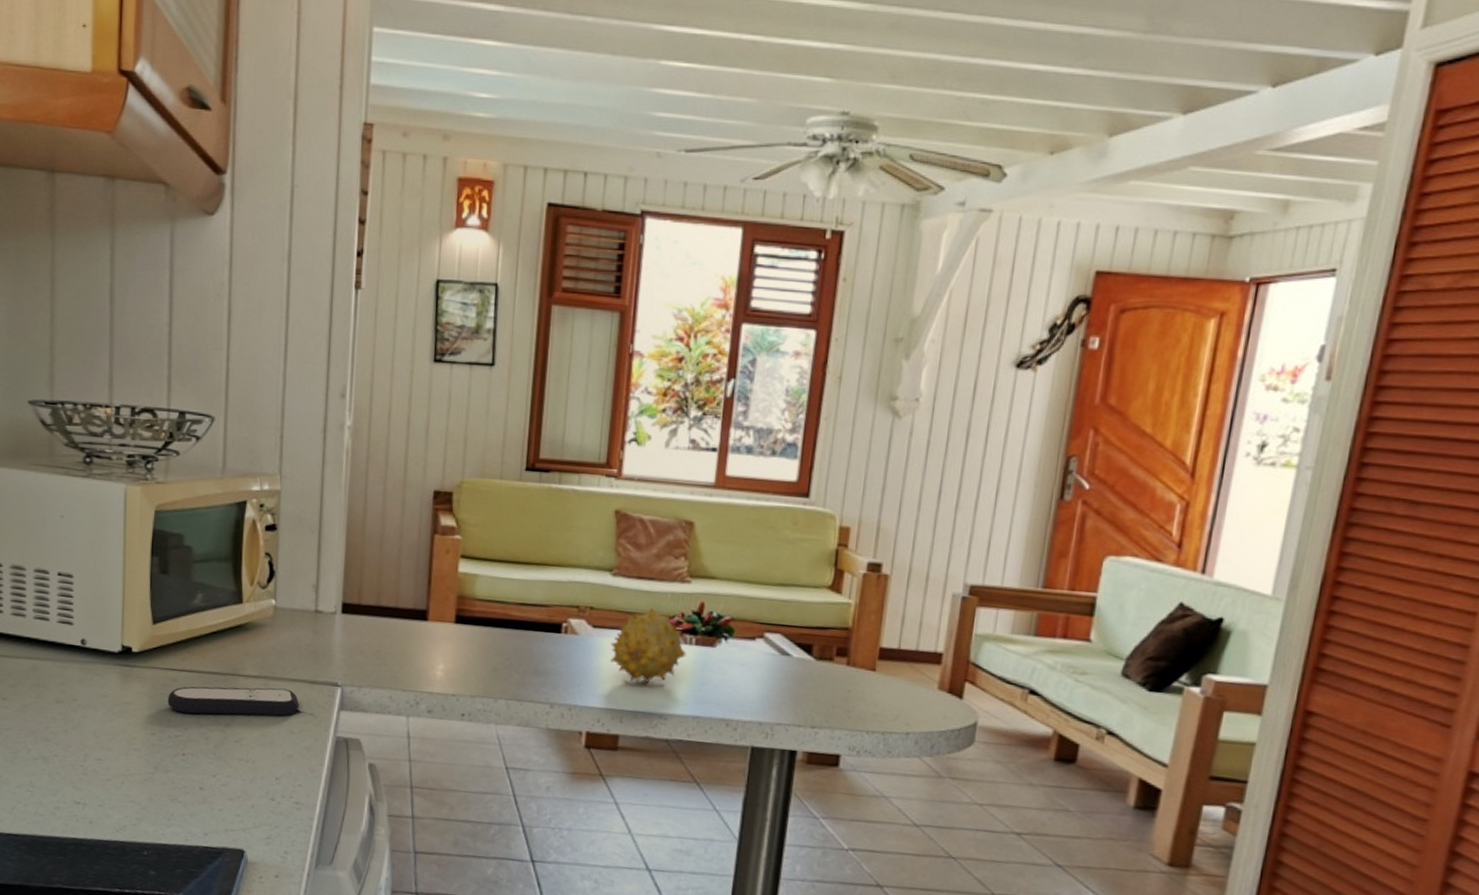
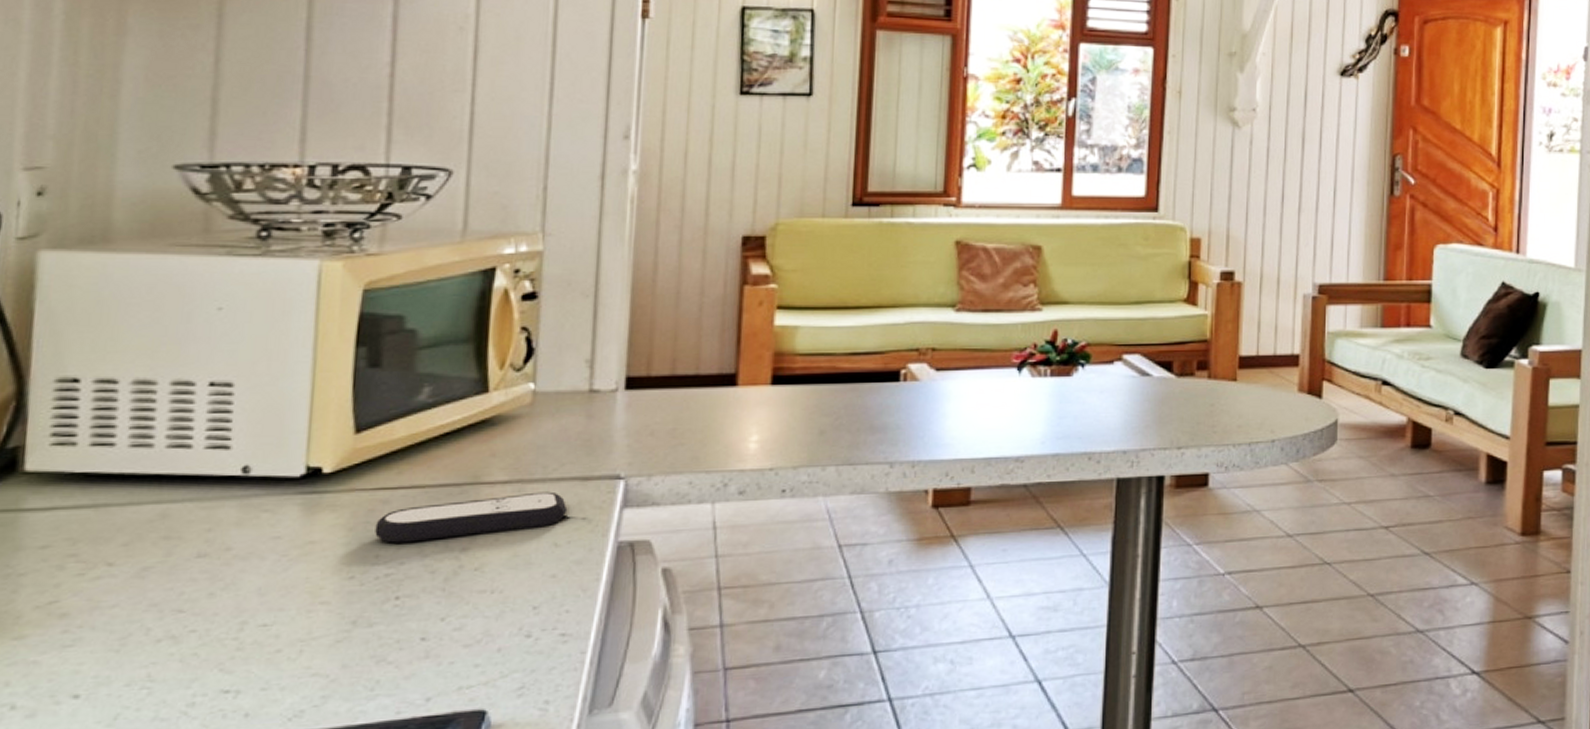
fruit: present [610,608,687,685] -> none [957,342,1041,427]

